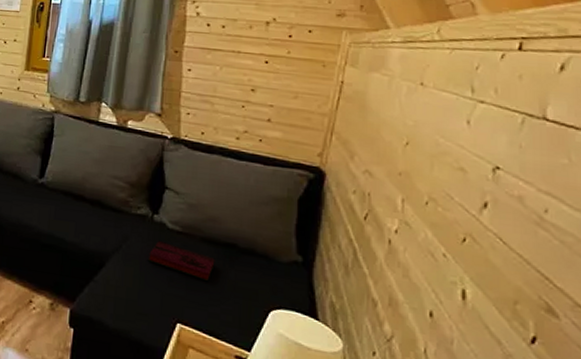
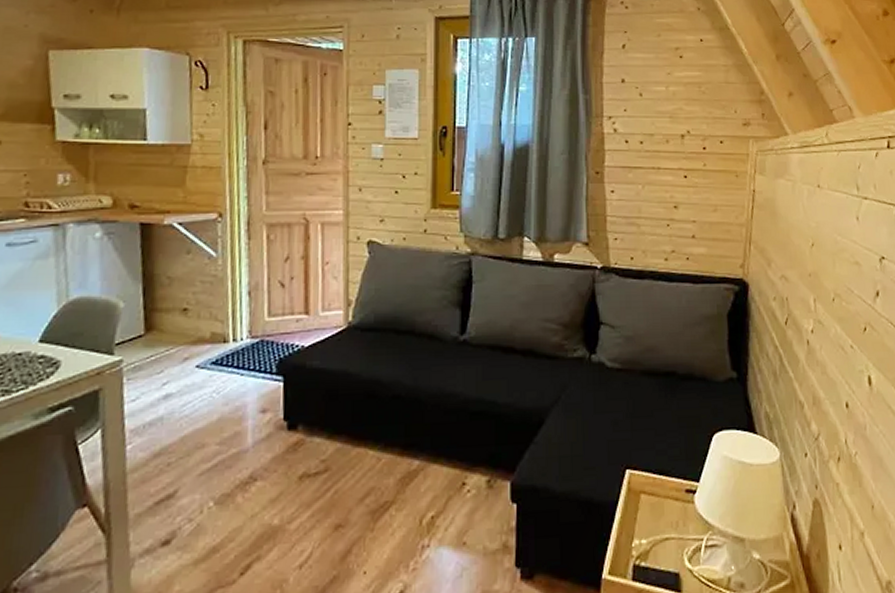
hardback book: present [149,240,215,282] -> none [590,382,657,418]

